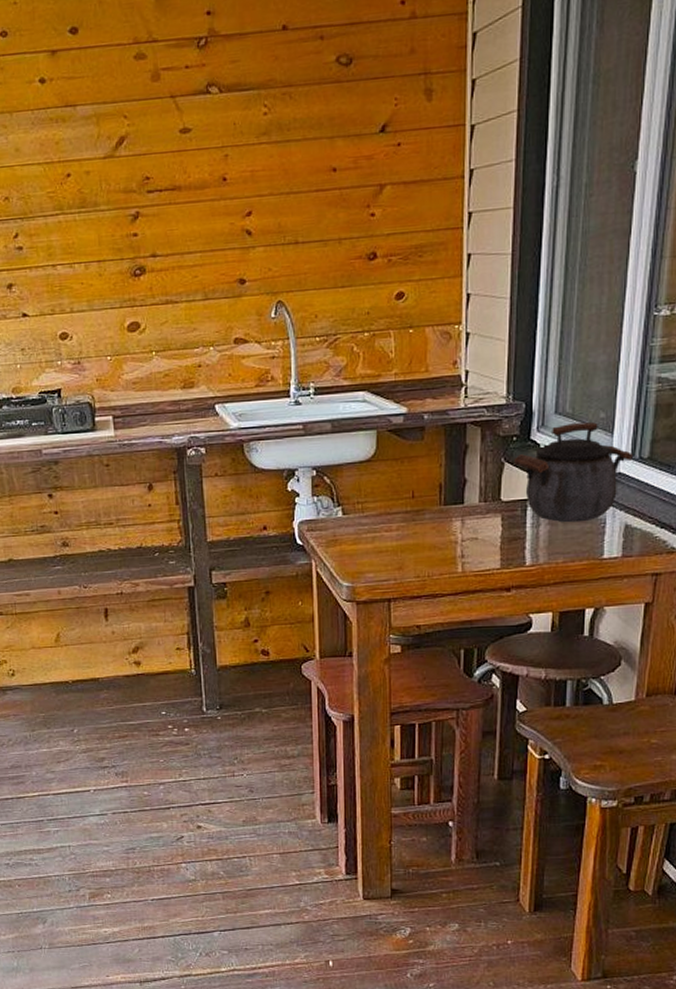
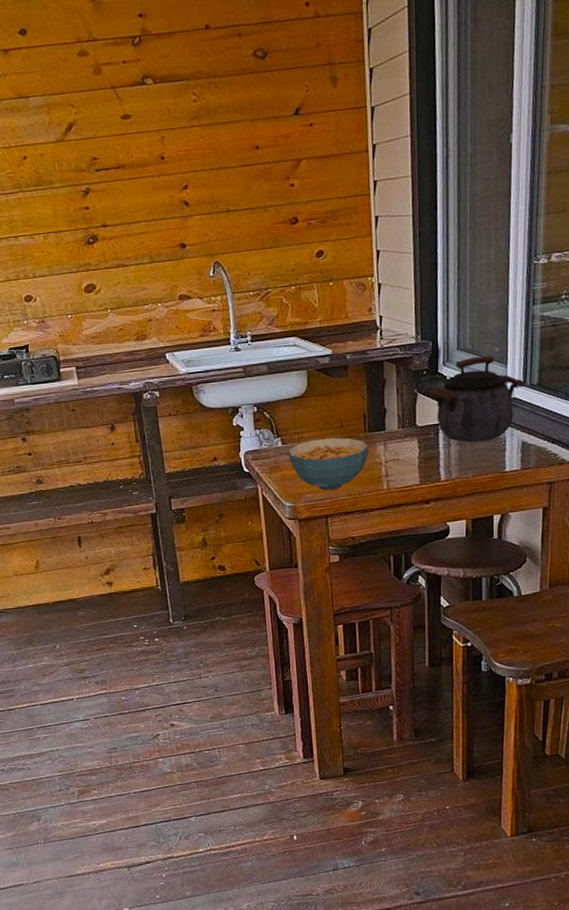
cereal bowl: none [349,509,444,570] -> present [288,437,369,491]

